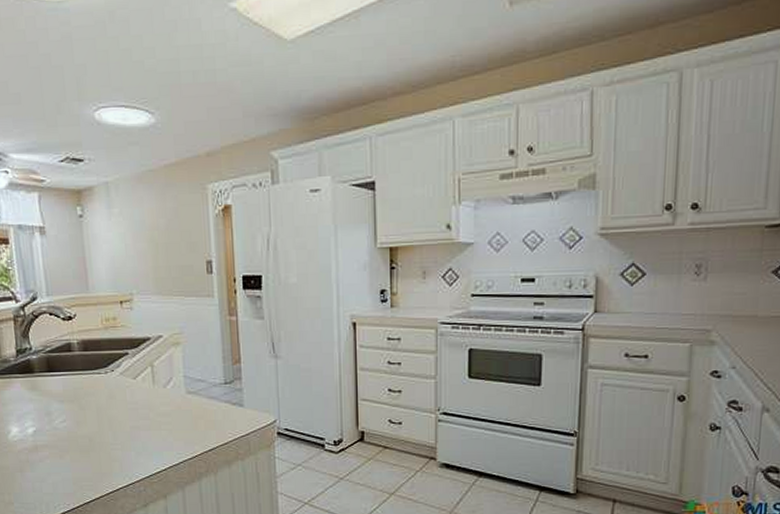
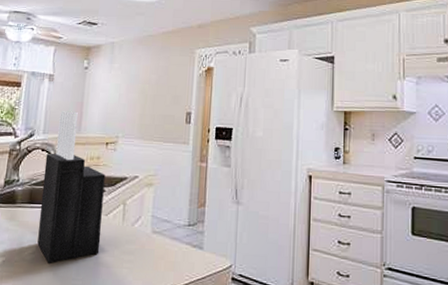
knife block: none [55,268,134,430] -> present [37,111,106,263]

